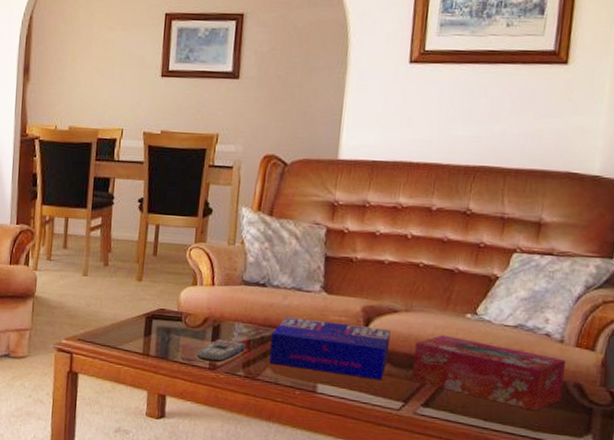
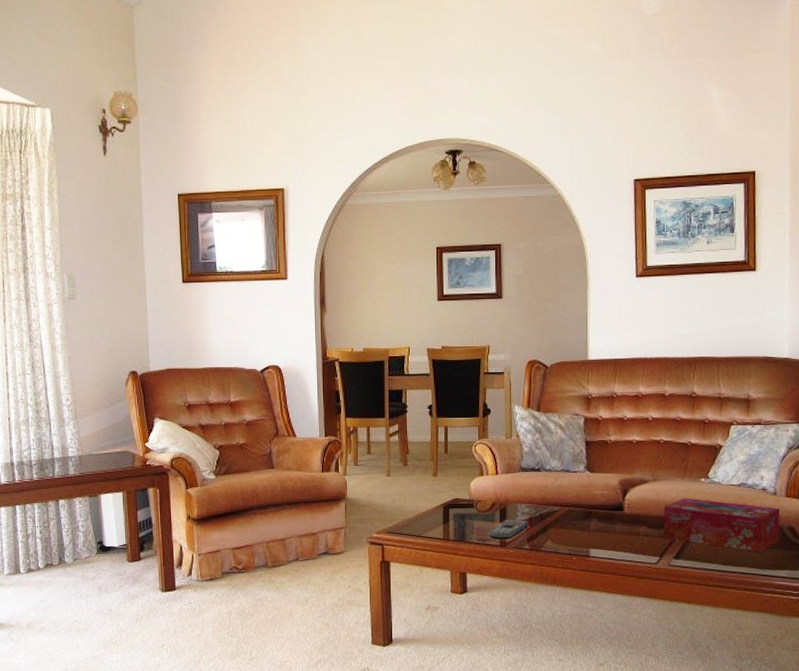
board game: present [269,317,391,381] -> none [549,495,644,541]

